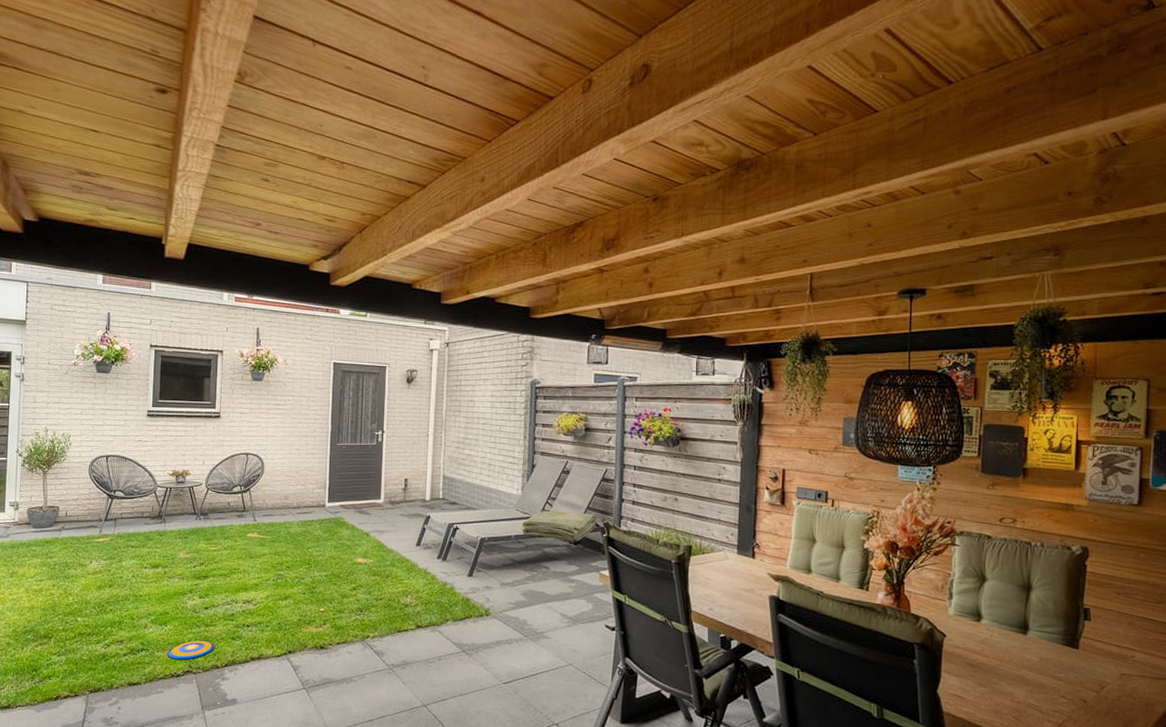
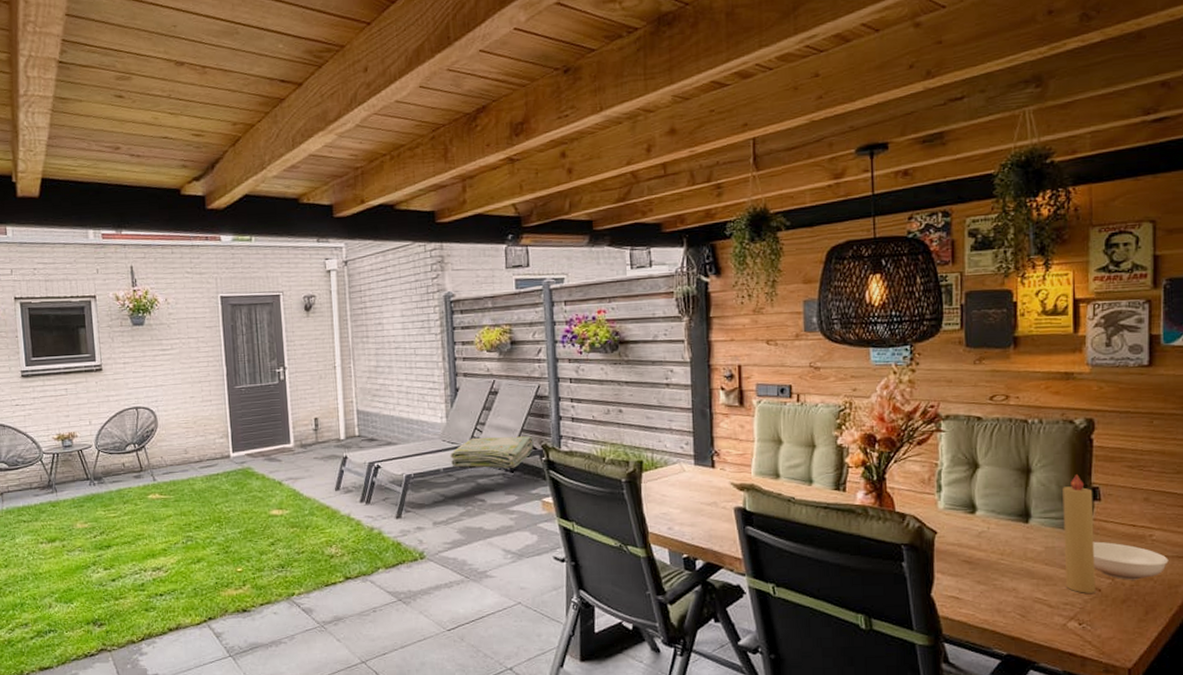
frisbee: present [167,640,216,660] -> none [77,615,129,638]
candle: none [1056,595,1084,704] -> present [1063,474,1095,593]
bowl: none [1081,657,1147,695] -> present [1093,541,1169,580]

